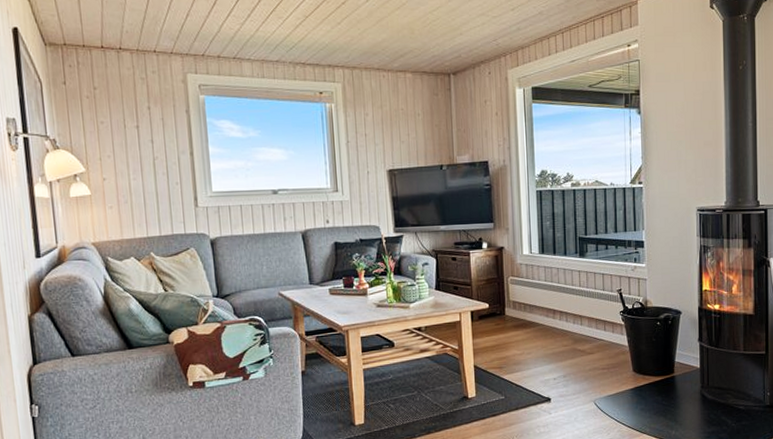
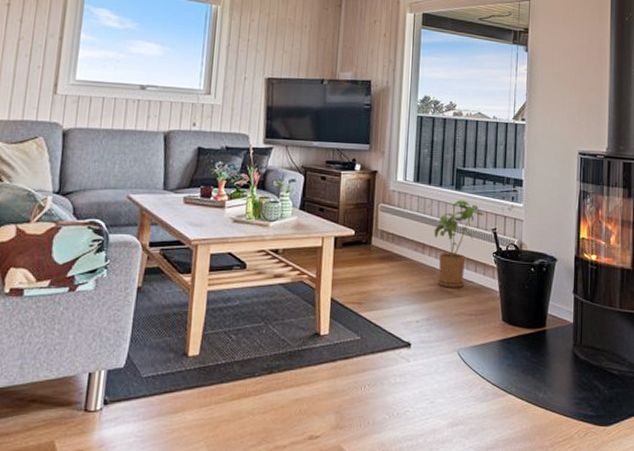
house plant: none [562,266,609,347] -> present [434,200,485,288]

